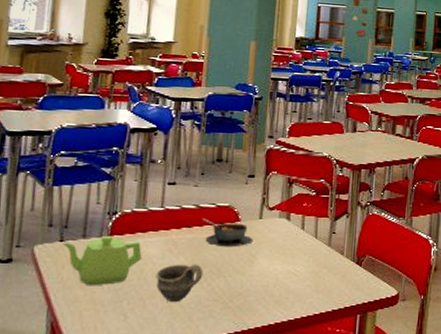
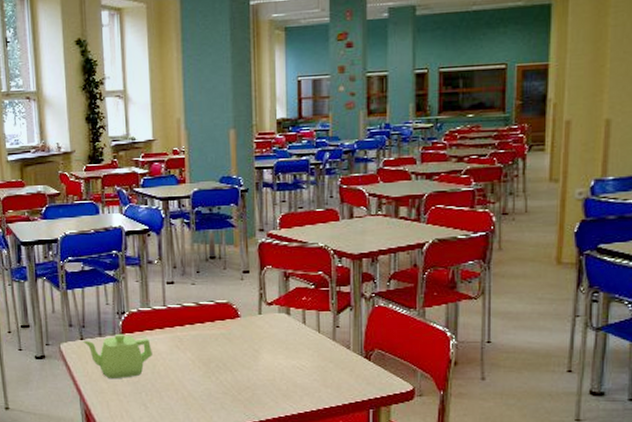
cup: present [156,264,204,303] -> none [167,359,211,395]
soup bowl: present [203,218,254,247] -> none [204,315,255,343]

